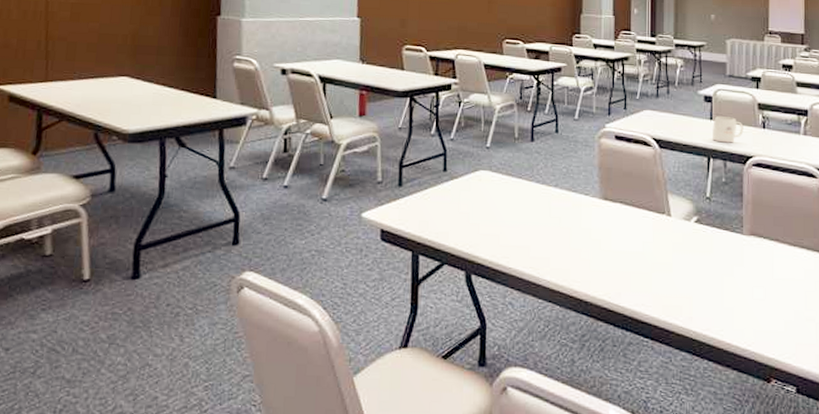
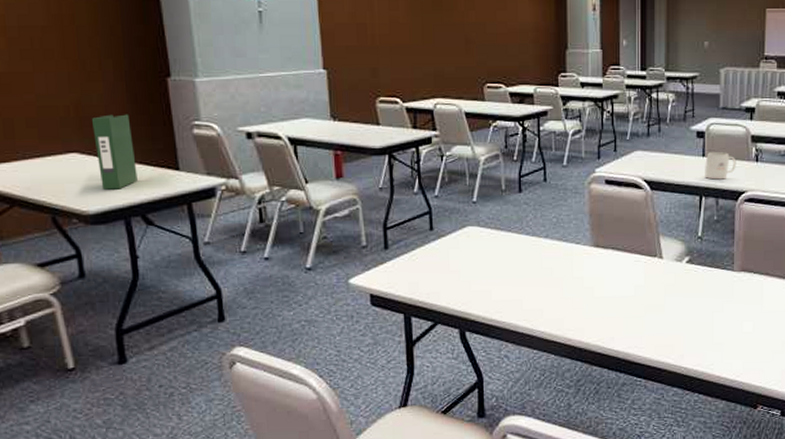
binder: none [144,45,179,112] -> present [91,114,138,190]

